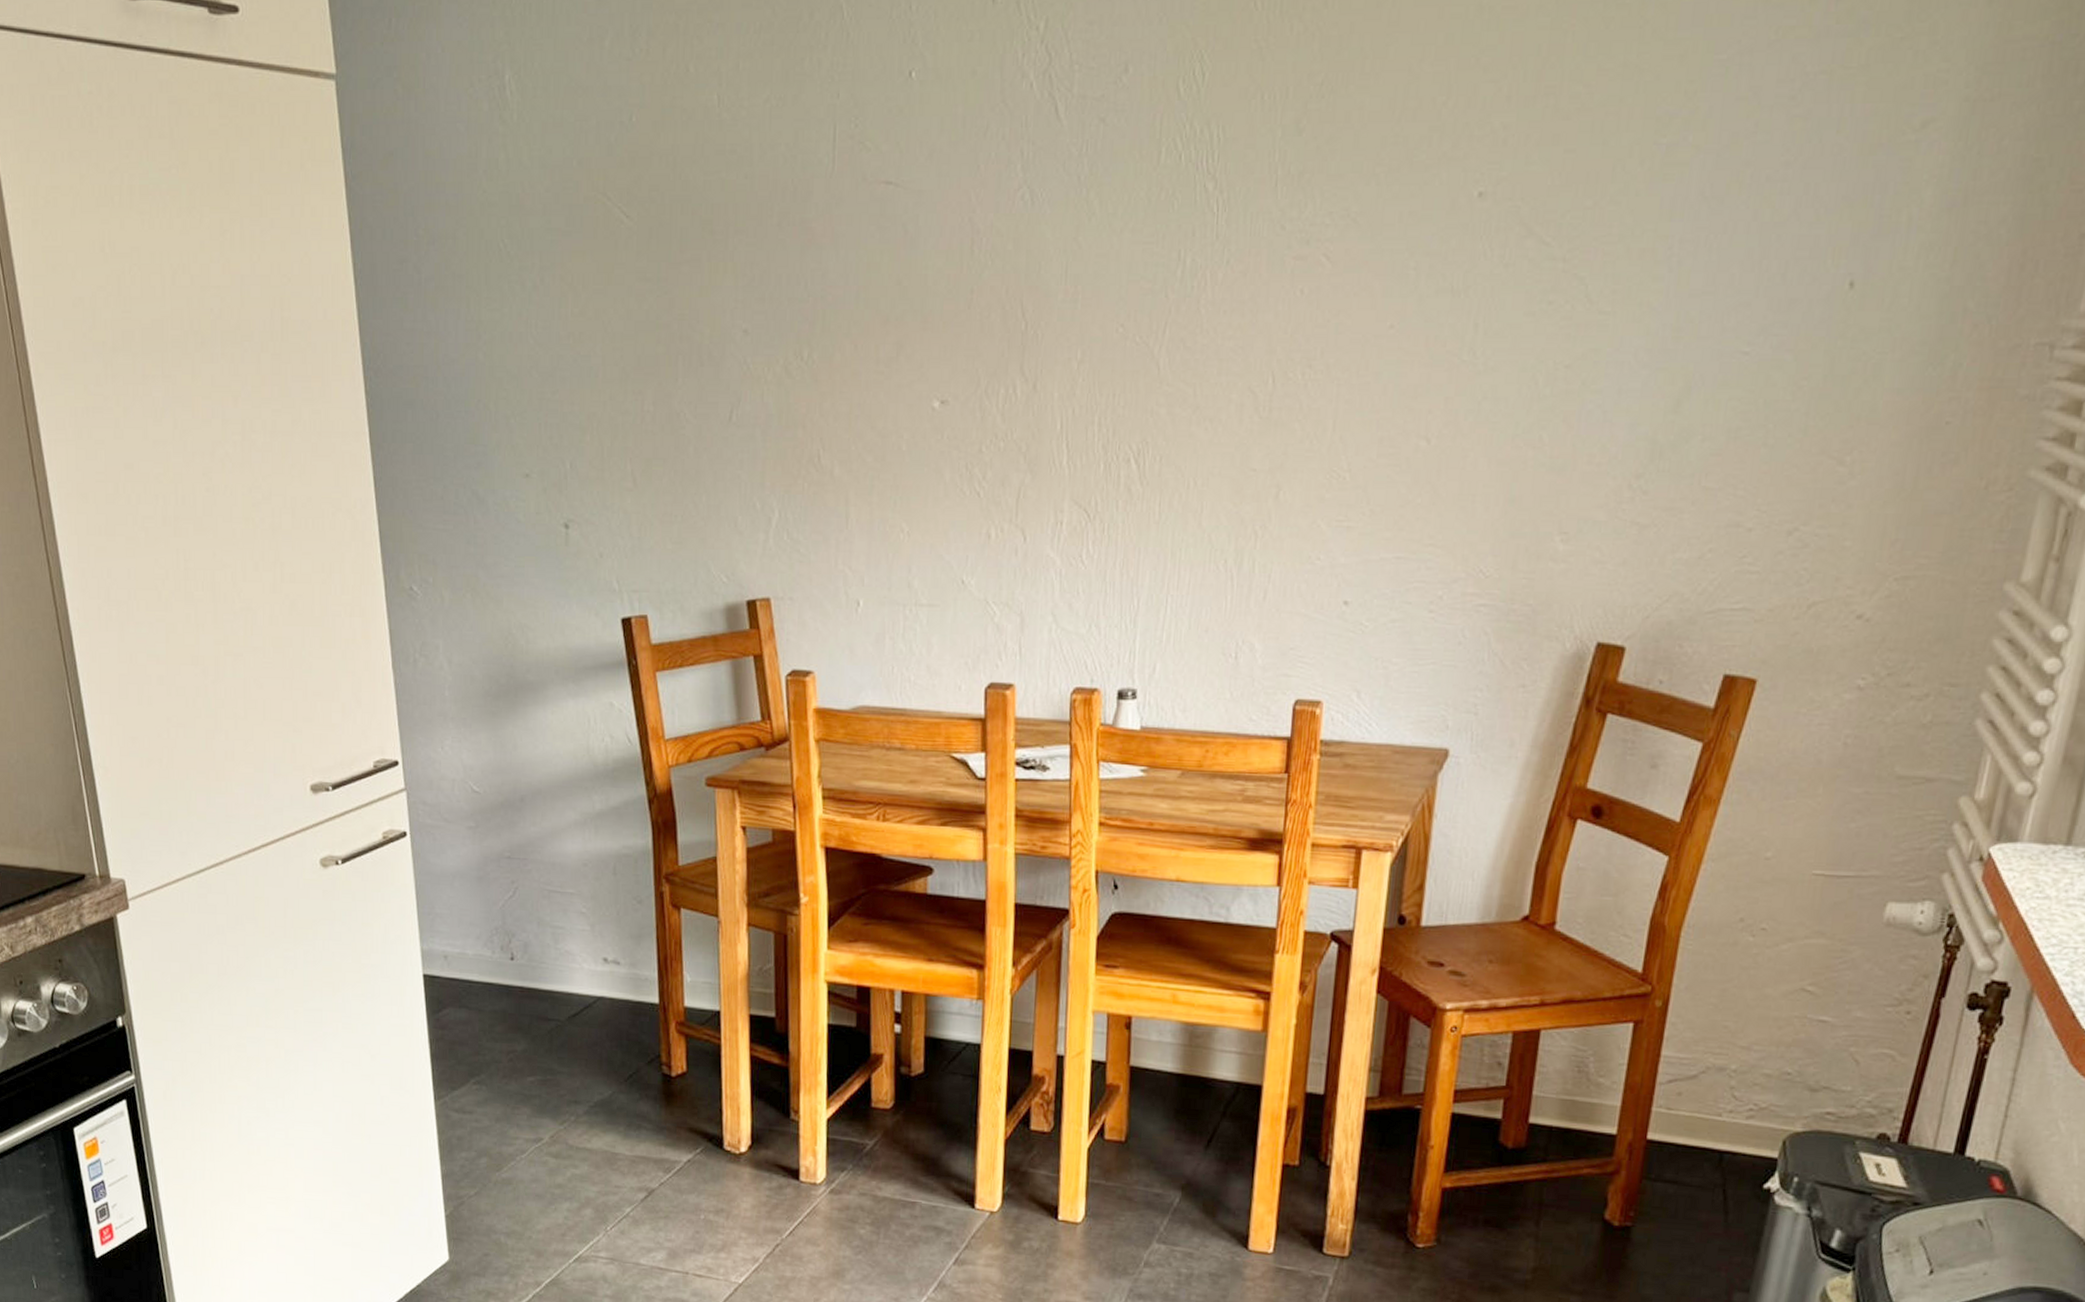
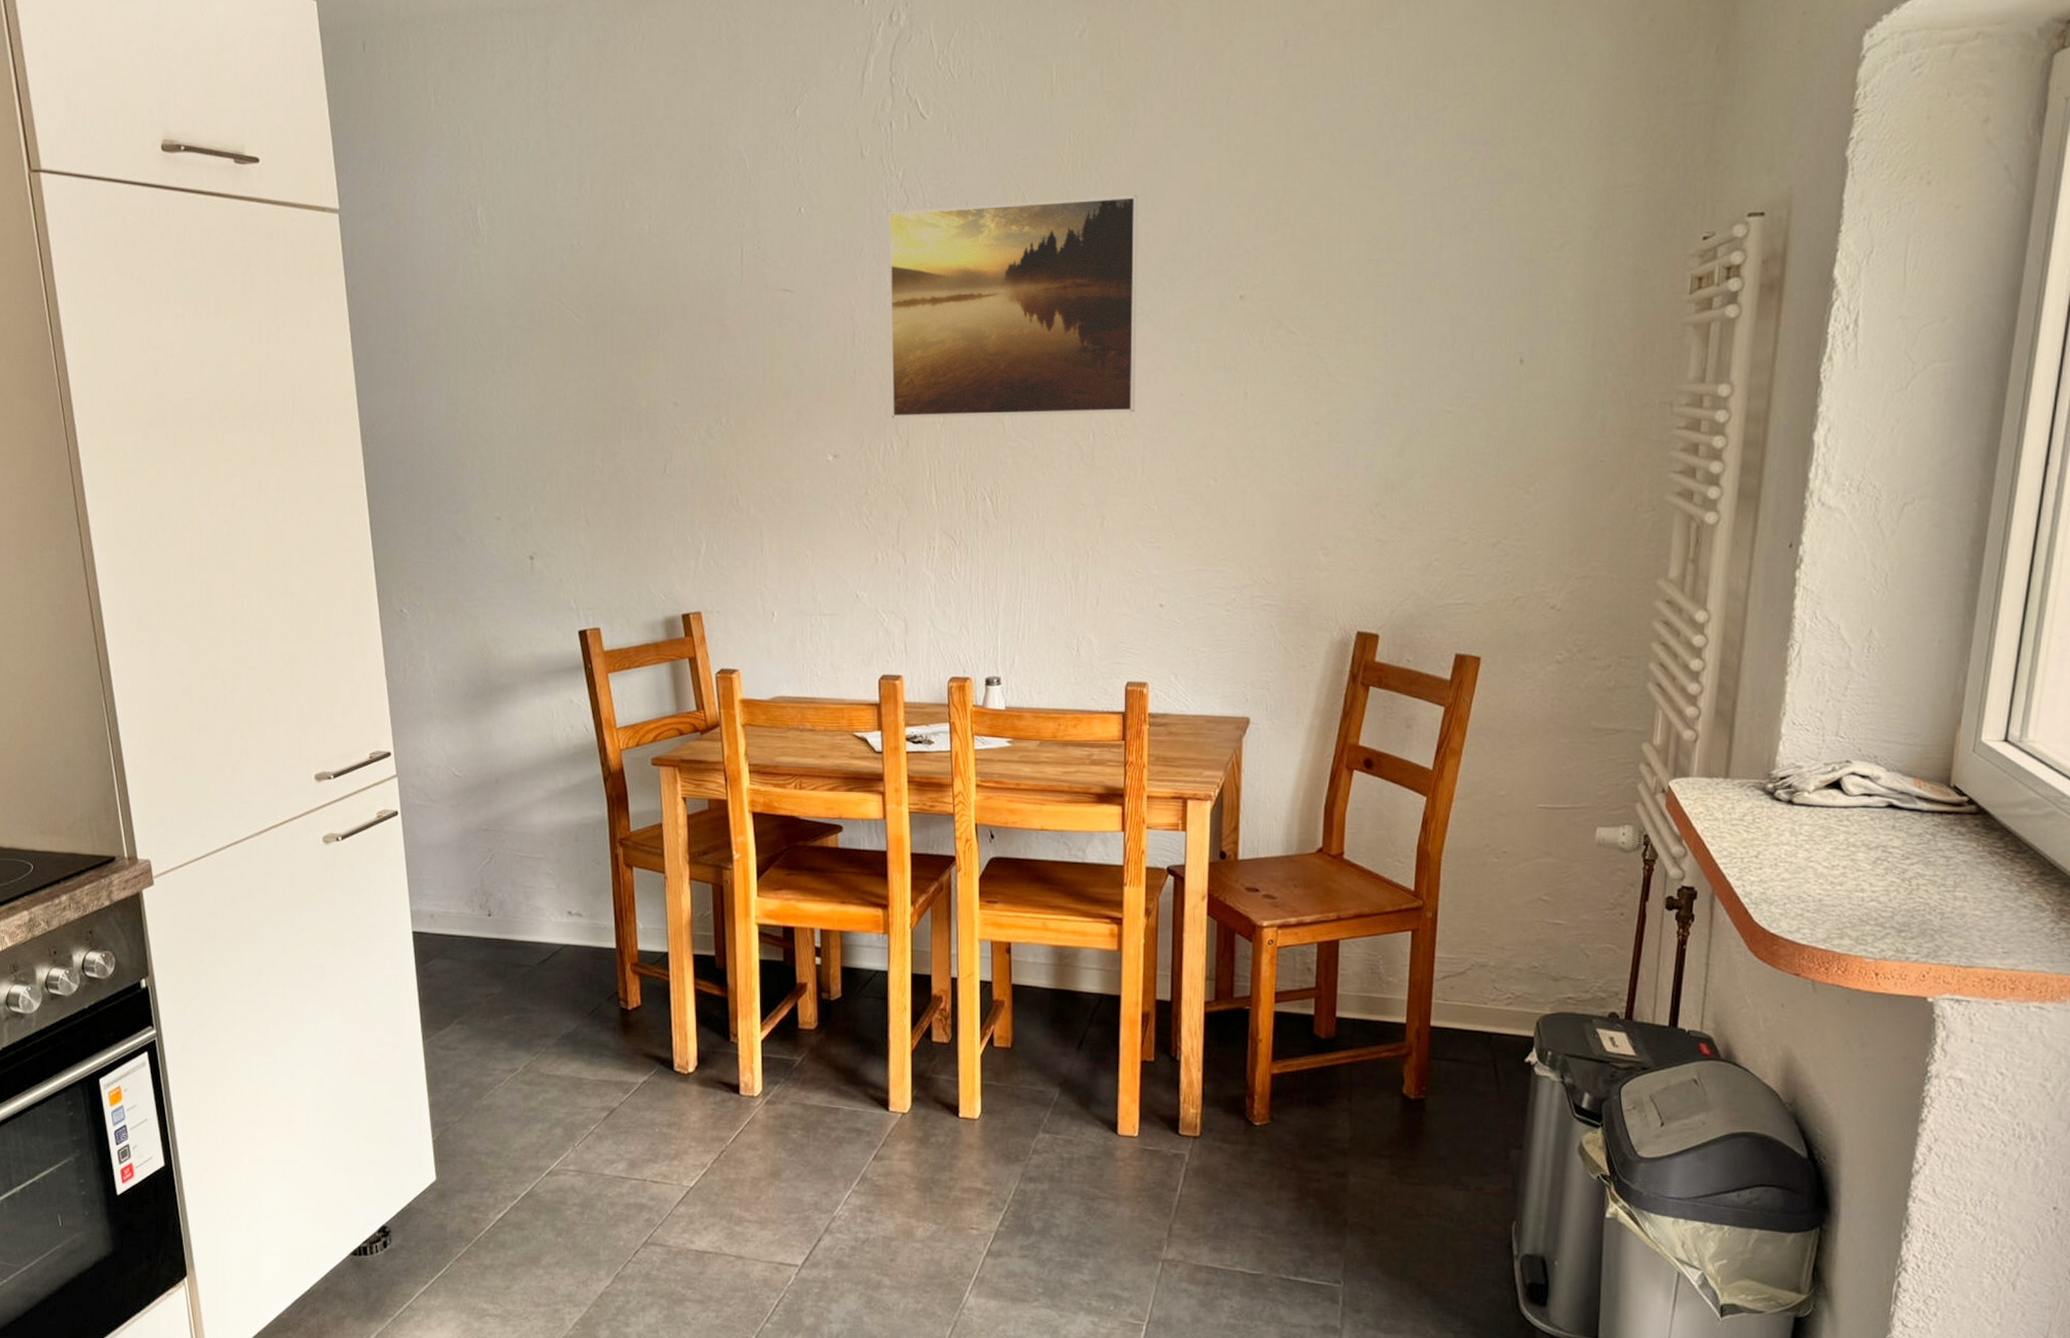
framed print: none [1016,52,1353,354] -> present [888,194,1138,419]

